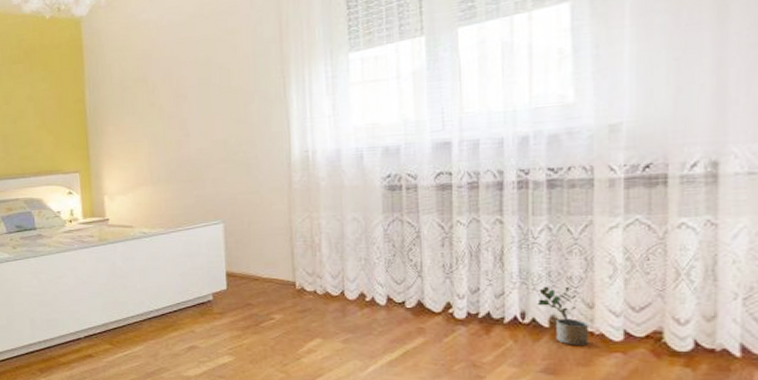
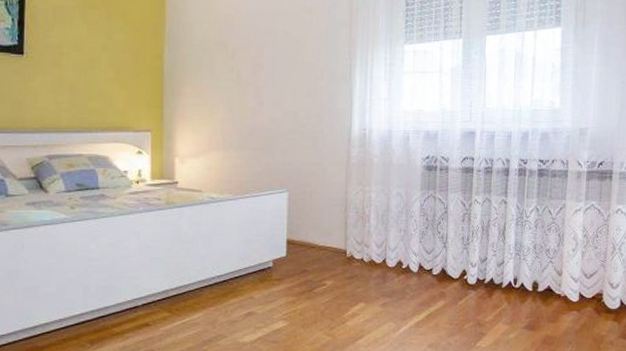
potted plant: present [537,286,590,347] -> none [525,257,558,307]

